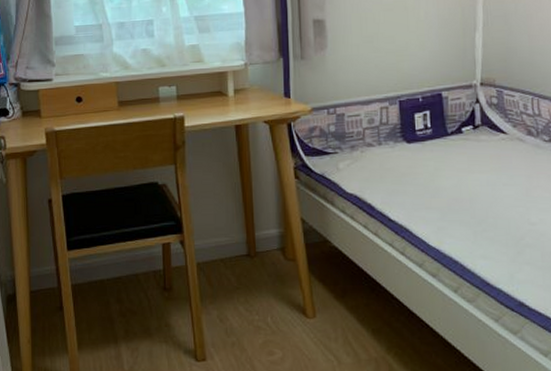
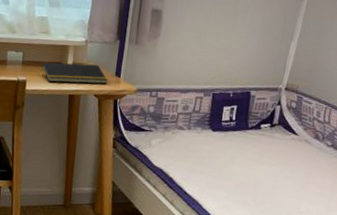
notepad: none [199,88,277,115] -> present [41,62,108,84]

